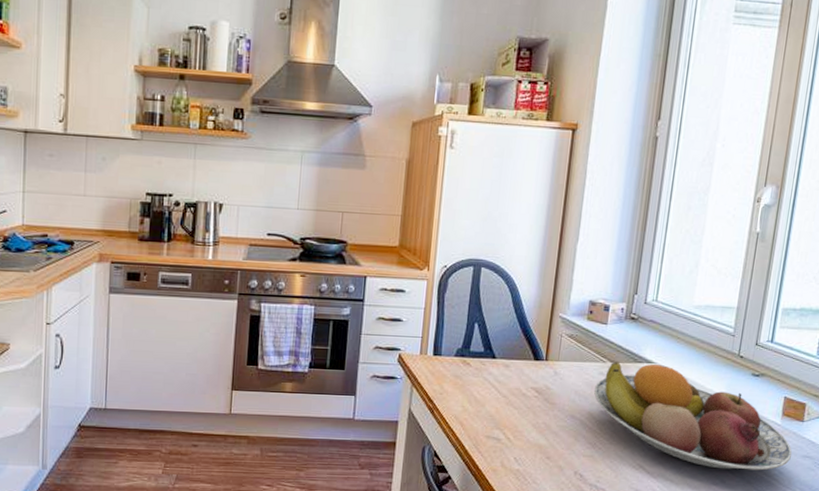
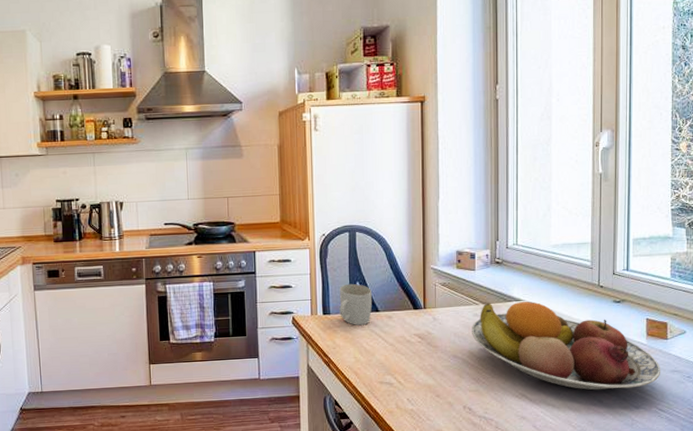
mug: none [452,323,491,371] -> present [339,283,372,325]

